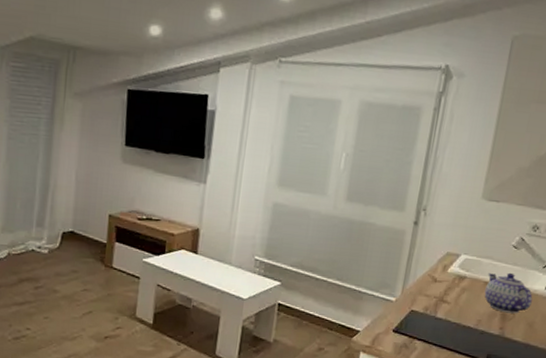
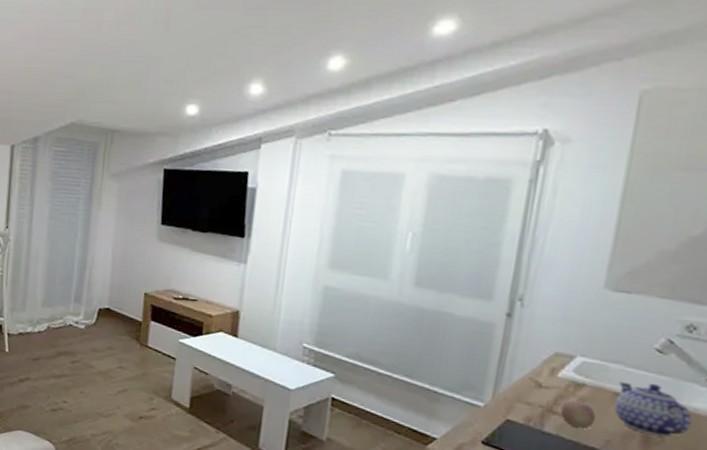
fruit: none [448,291,472,312] -> present [560,401,596,429]

